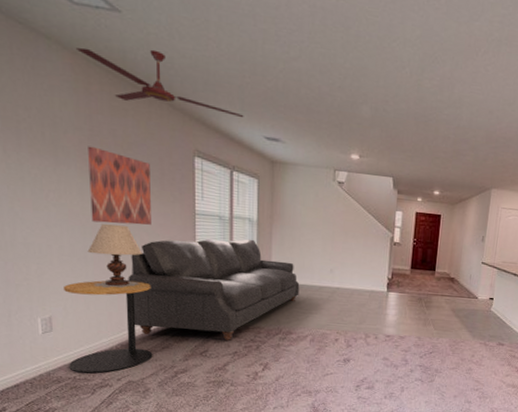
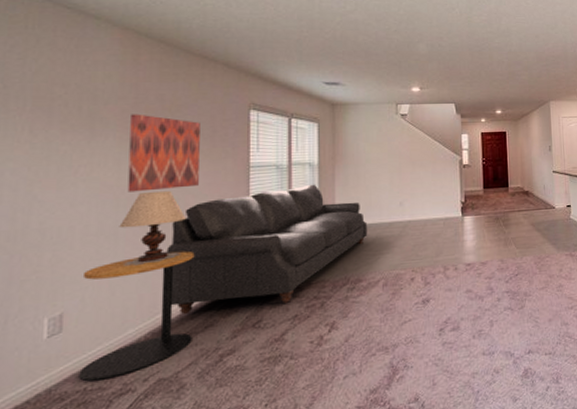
ceiling fan: present [75,47,244,117] -> none [126,18,302,67]

